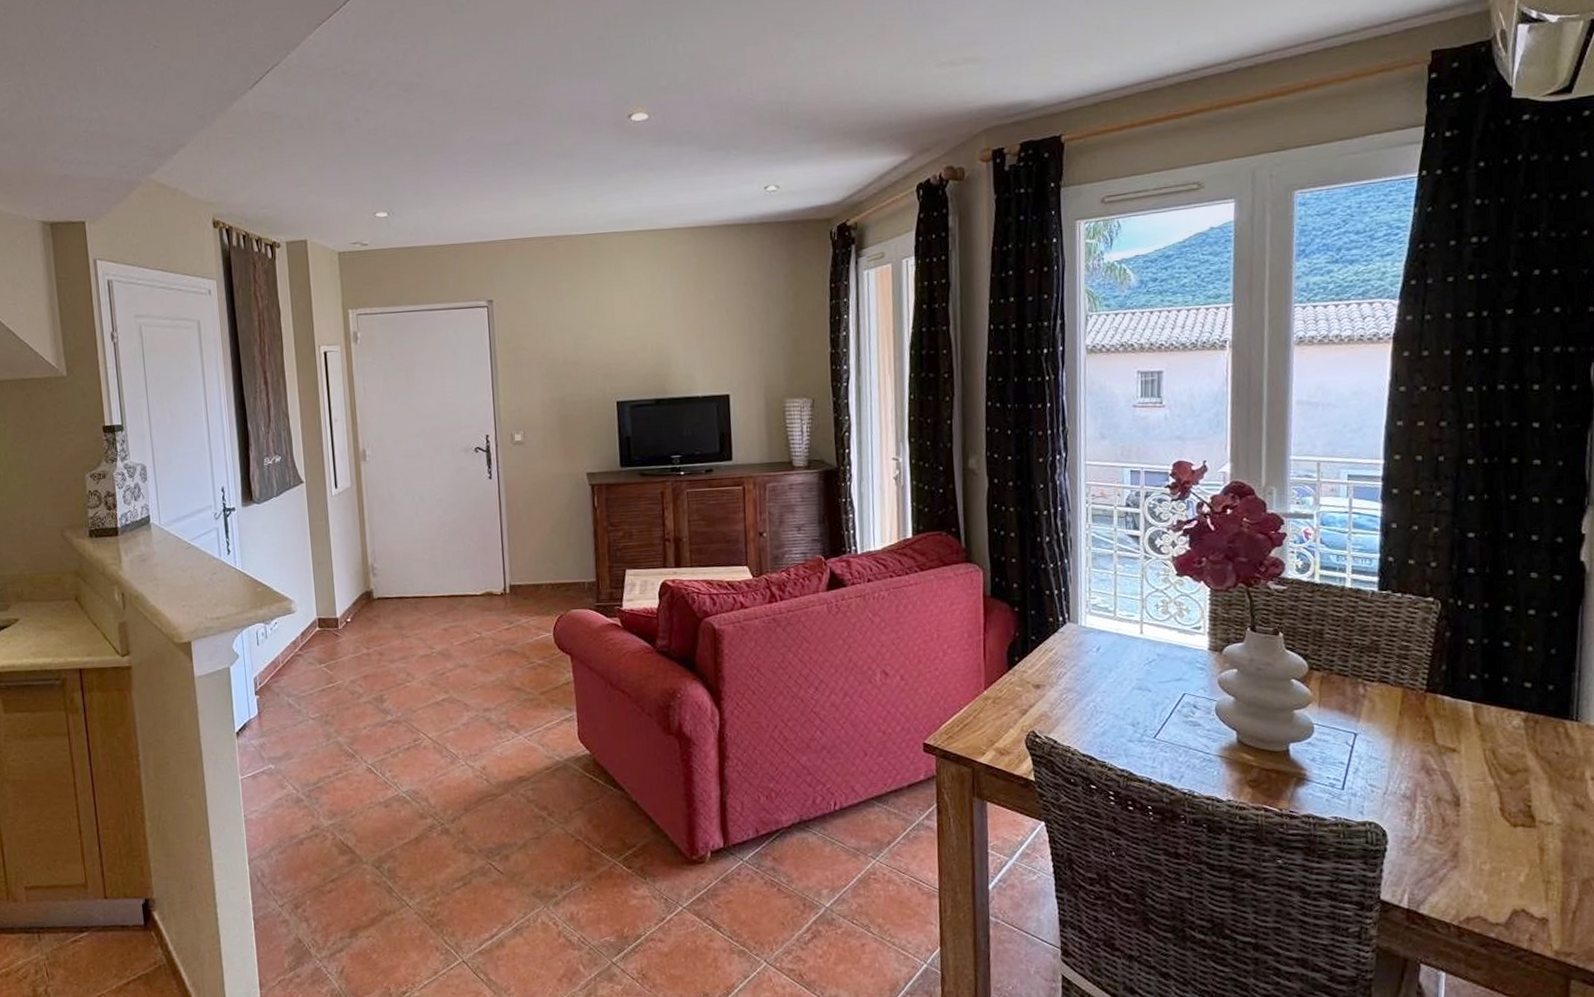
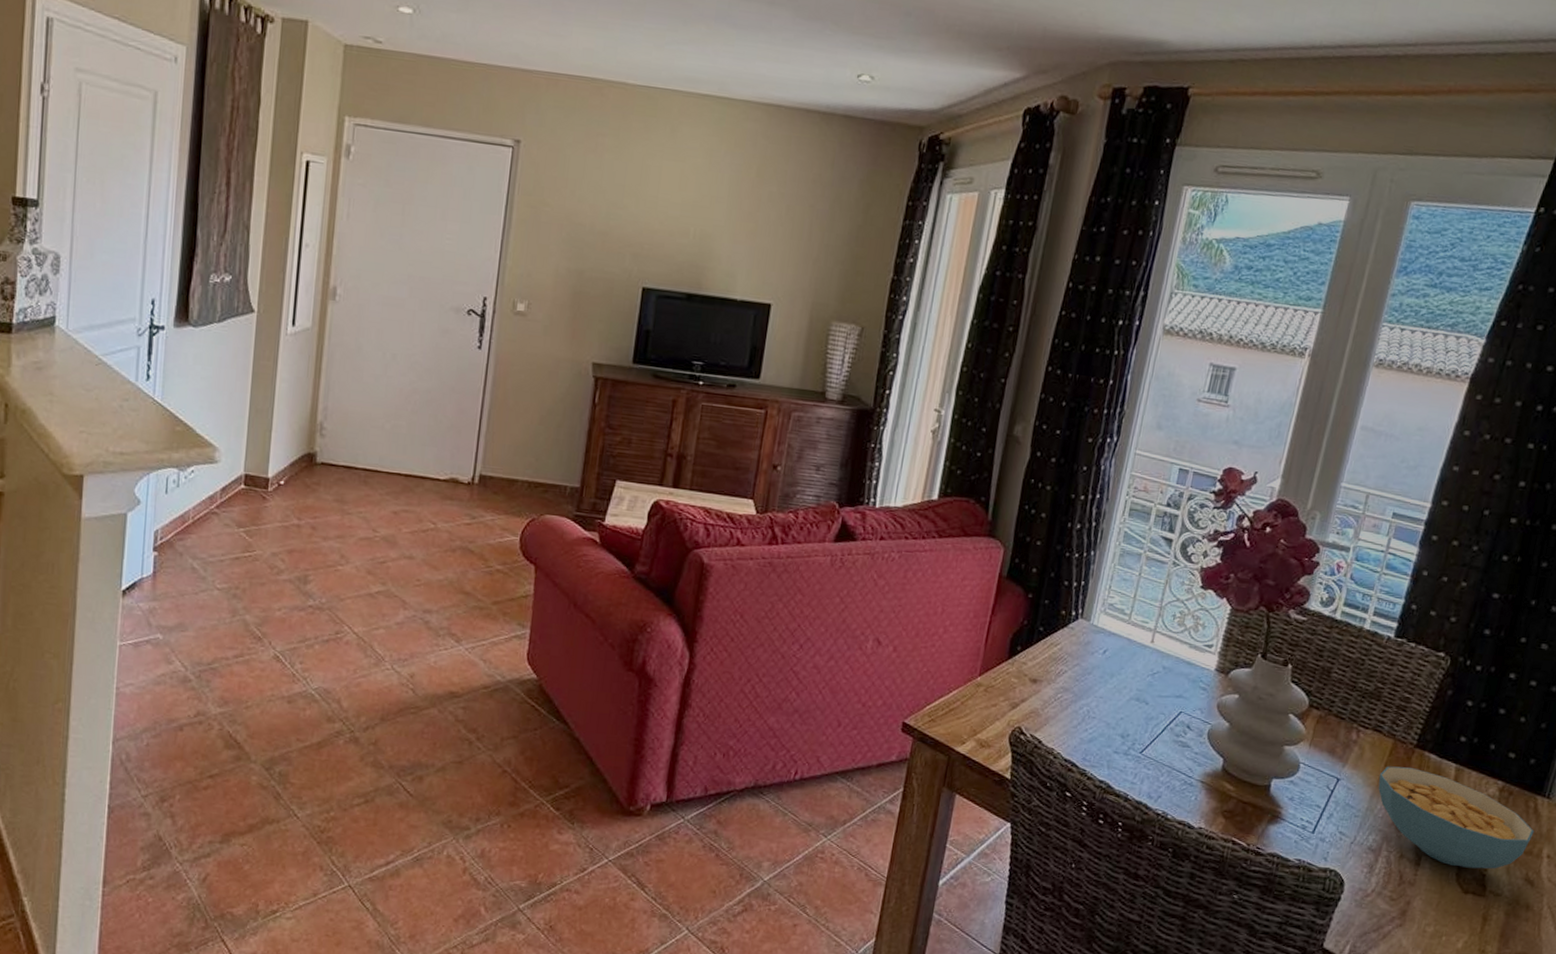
cereal bowl: none [1396,712,1571,802] -> present [1378,766,1534,869]

